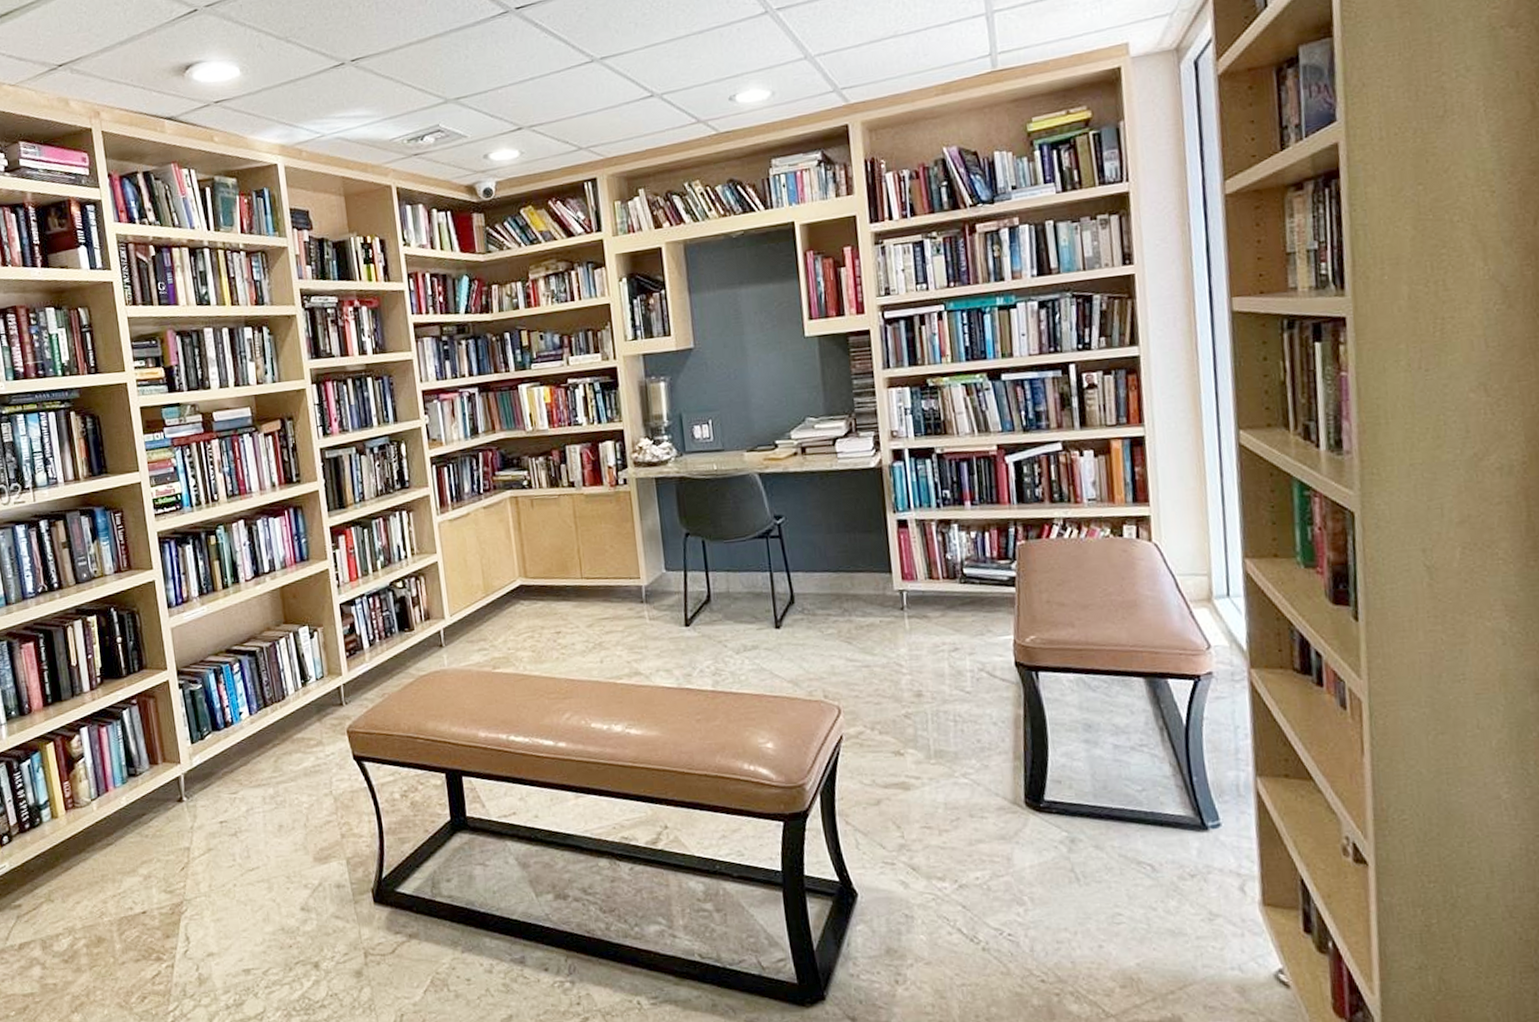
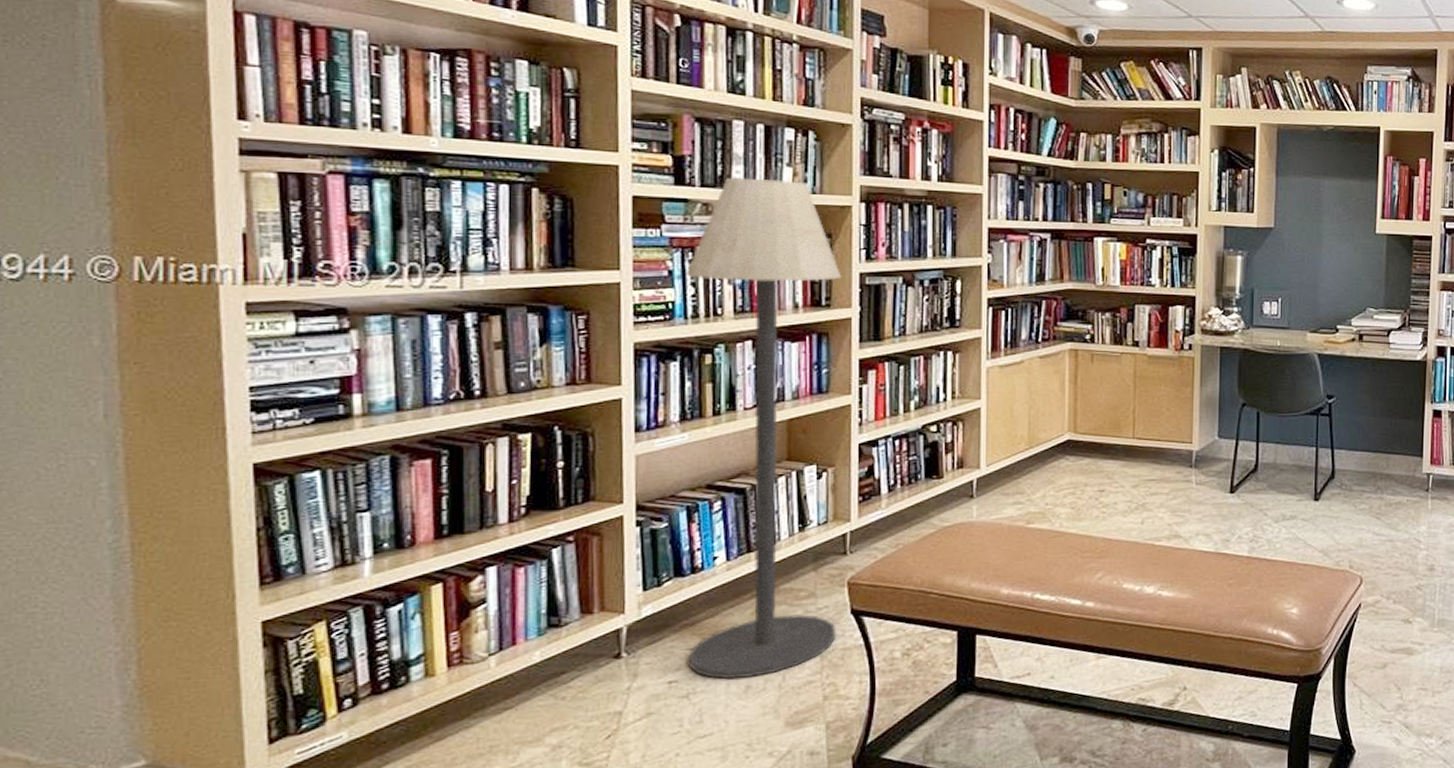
floor lamp: none [187,374,344,820] -> present [686,177,842,680]

